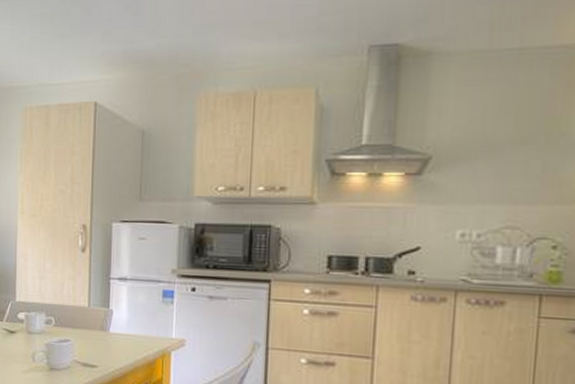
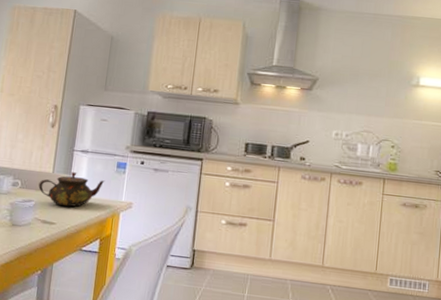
teapot: none [74,304,150,347] -> present [38,172,105,207]

